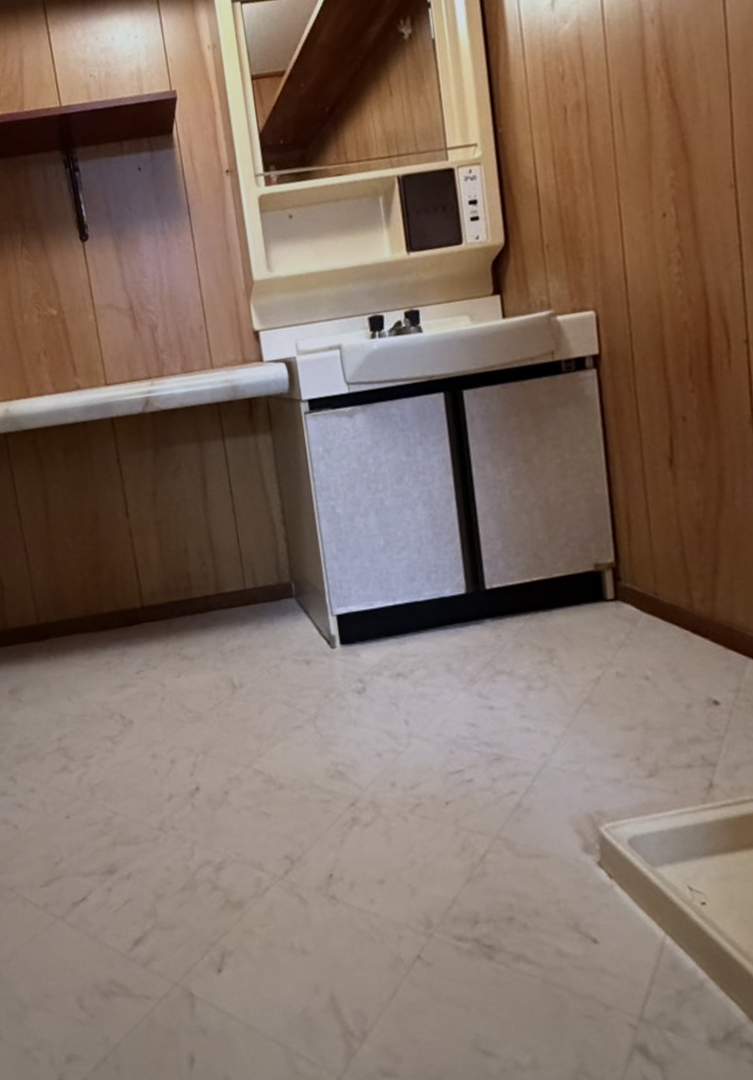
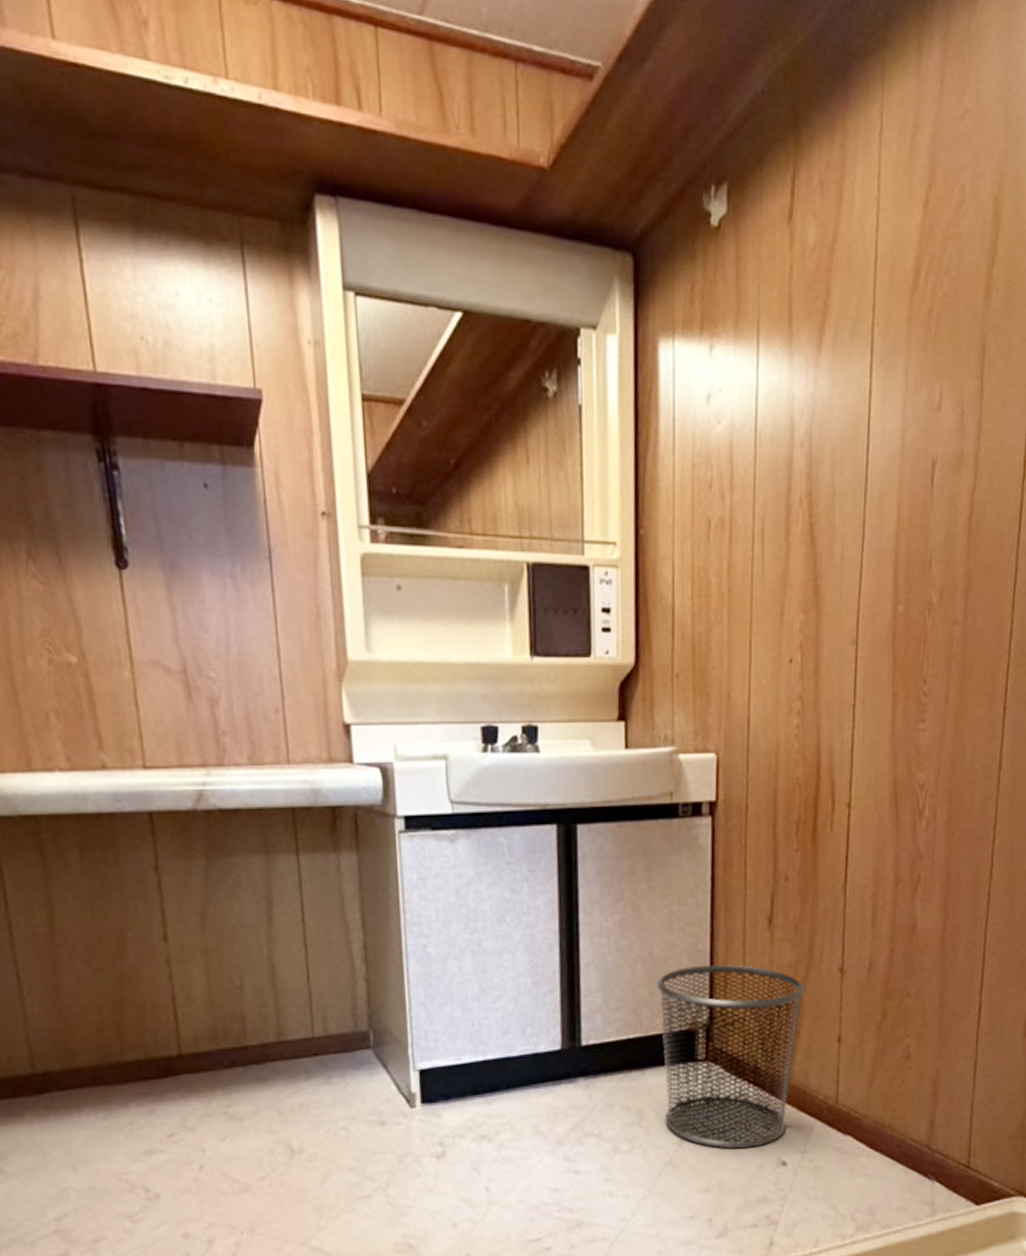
waste bin: none [556,506,720,688] -> present [657,964,806,1149]

